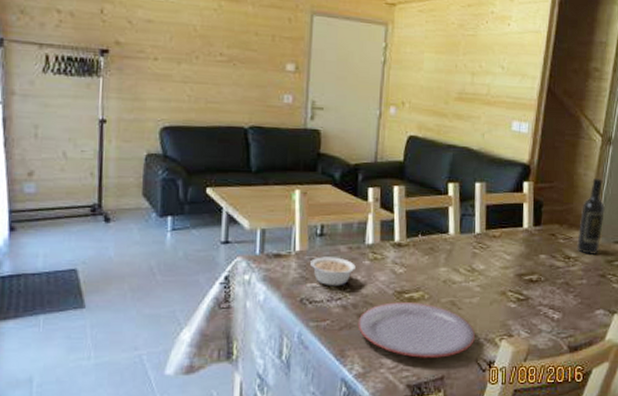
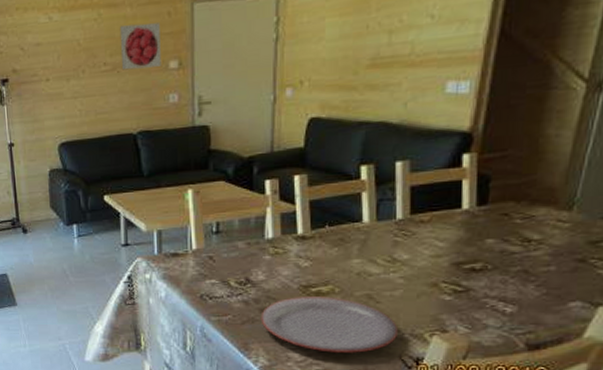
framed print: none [238,21,280,67] -> present [119,23,161,71]
legume: present [310,257,356,287] -> none [208,253,255,282]
wine bottle: present [577,179,605,254] -> none [542,138,588,235]

